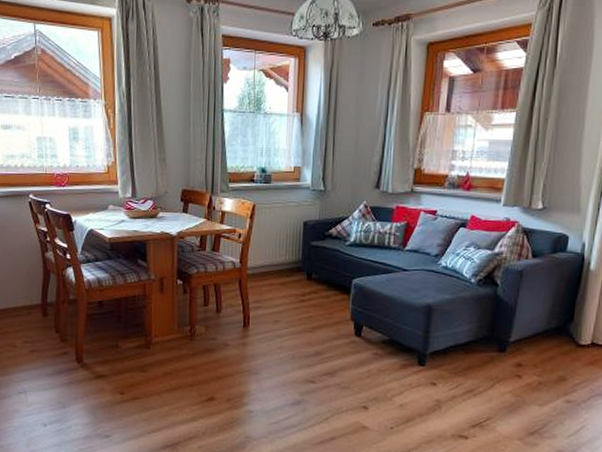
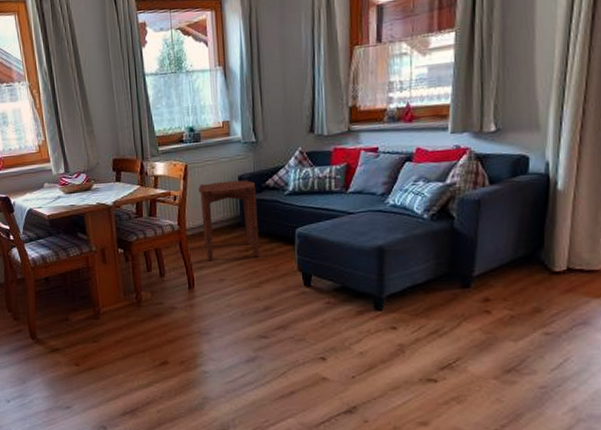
side table: none [263,225,319,302] -> present [198,179,260,261]

